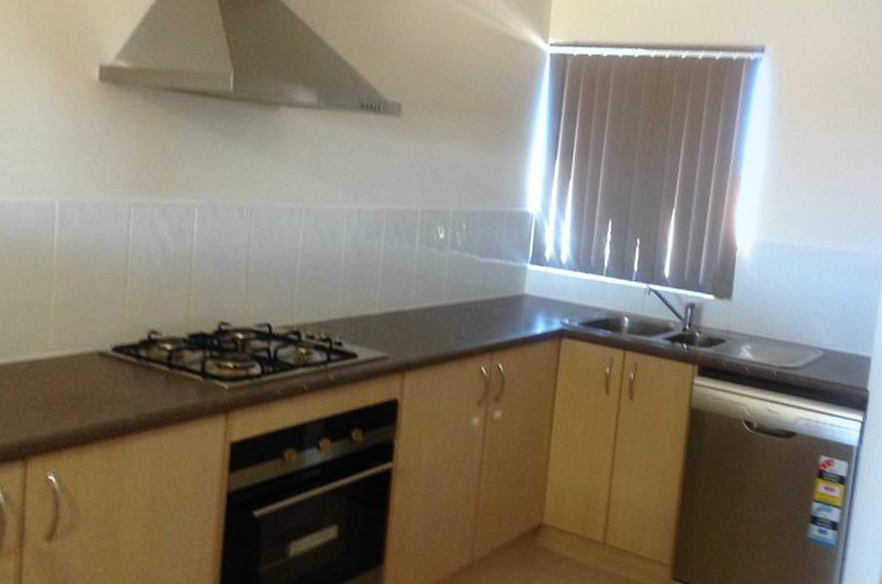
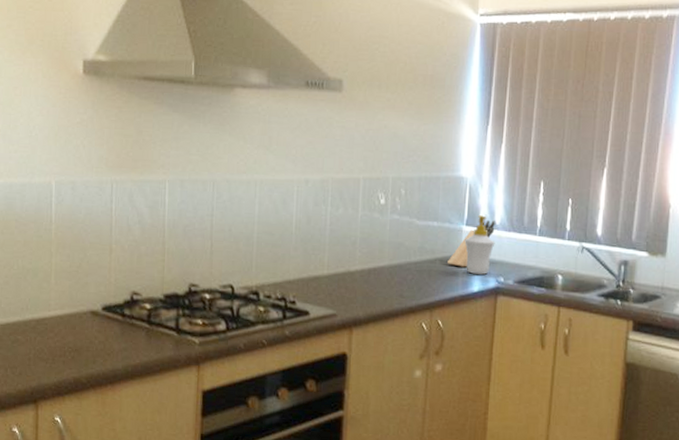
knife block: none [510,259,561,308] -> present [447,220,495,267]
soap bottle: none [529,253,561,316] -> present [465,215,495,275]

